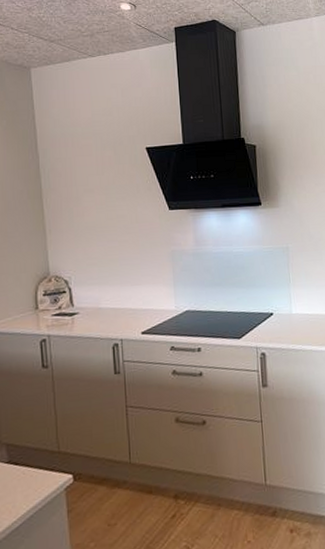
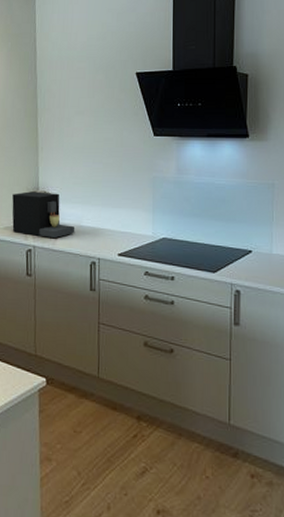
coffee maker: none [20,276,94,325] -> present [12,191,75,238]

